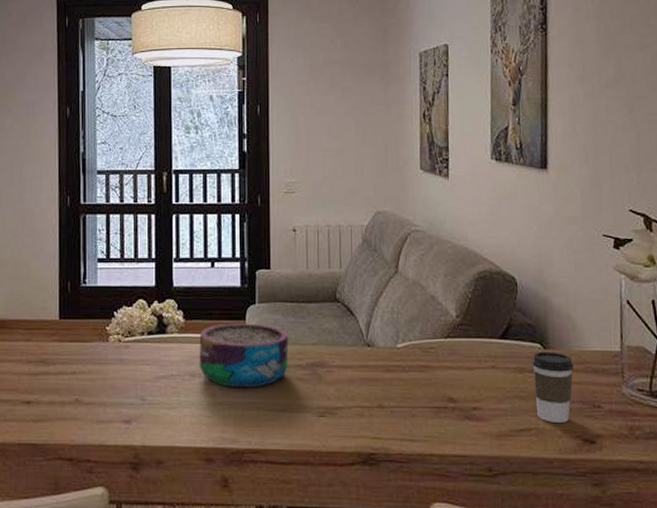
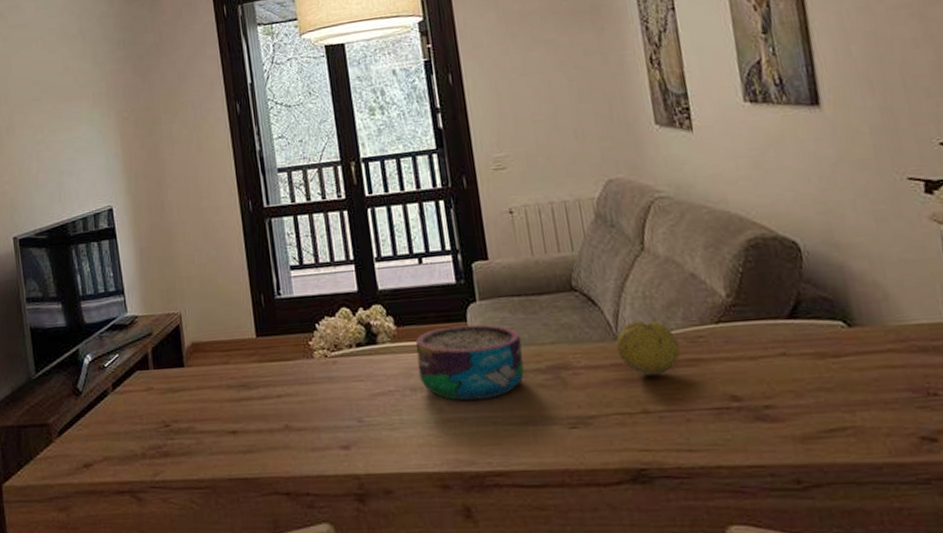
fruit: none [365,330,415,377] -> present [616,319,681,376]
coffee cup: present [532,352,574,423] -> none [834,329,897,418]

